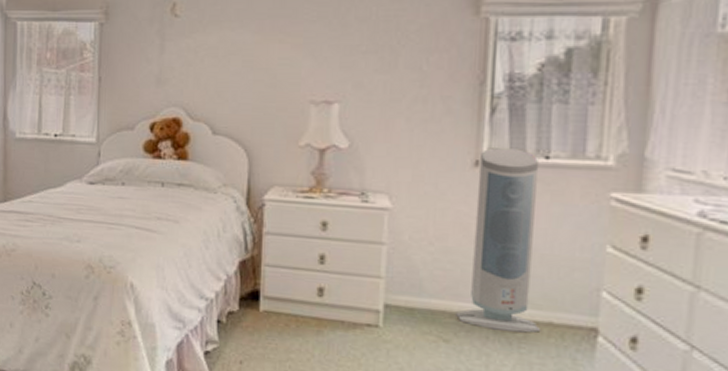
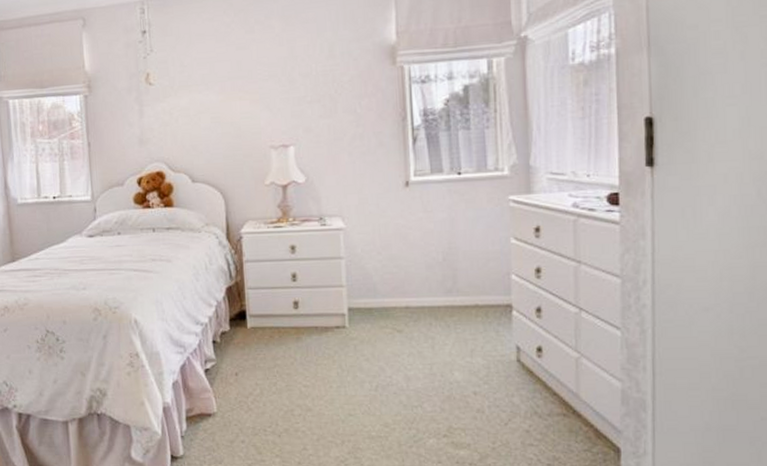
air purifier: present [456,148,541,333] -> none [405,169,471,317]

